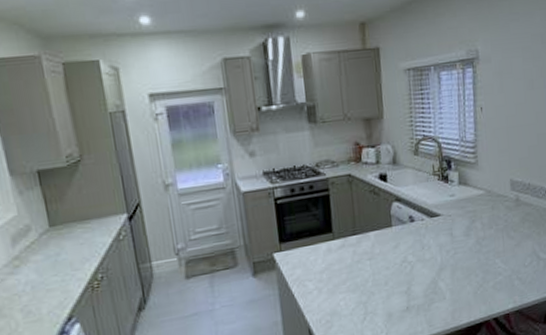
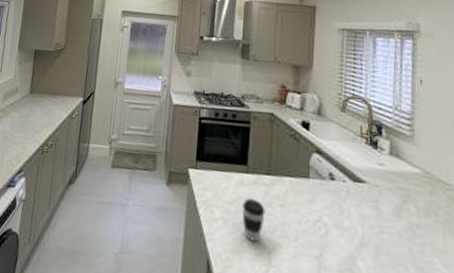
coffee cup: none [333,261,356,299] -> present [242,198,265,242]

